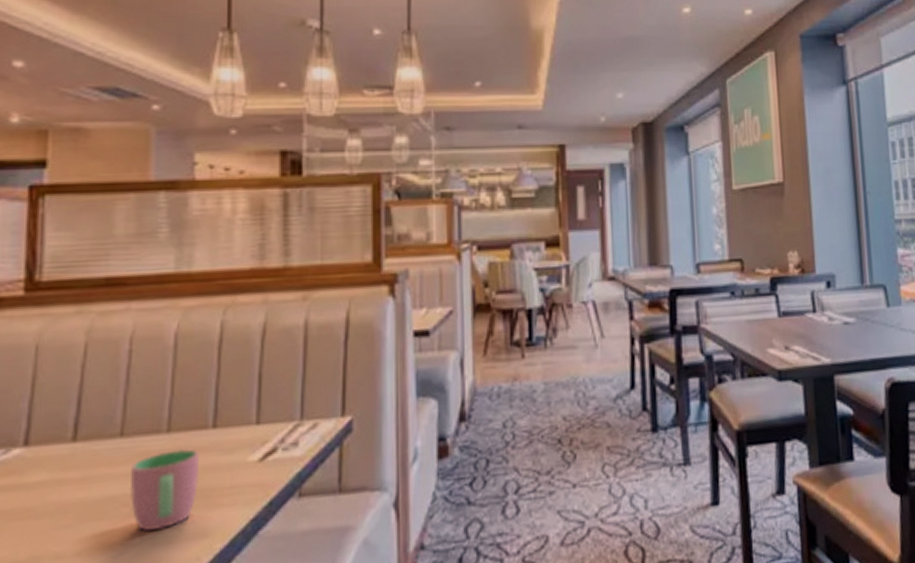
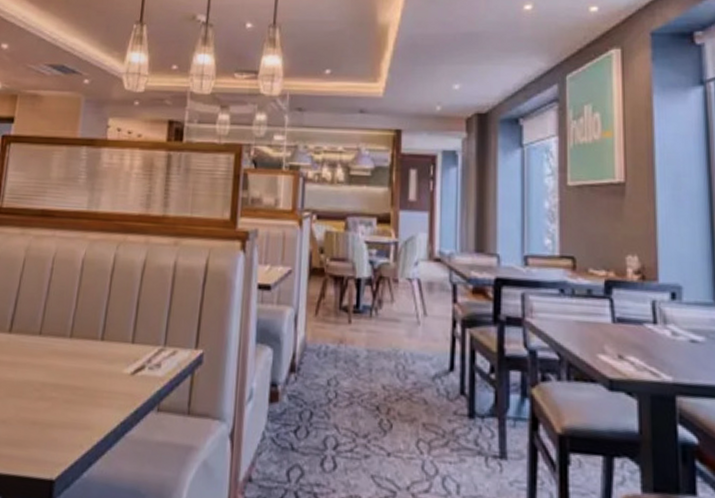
cup: present [129,448,200,531] -> none [41,352,90,415]

